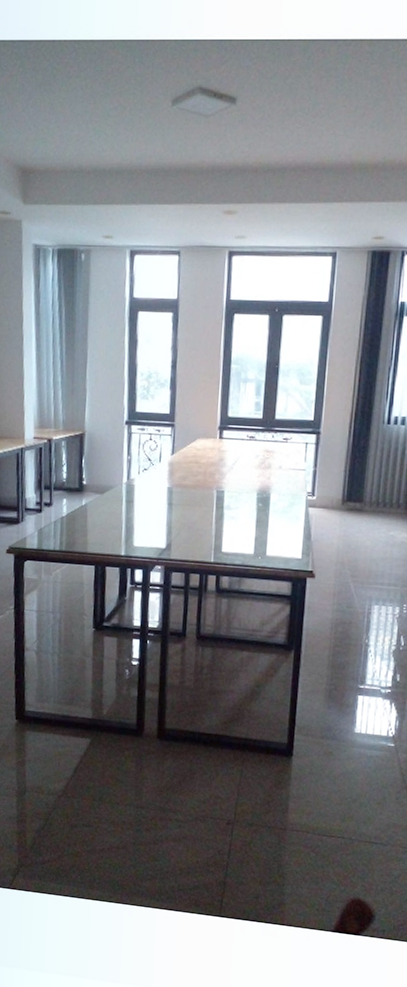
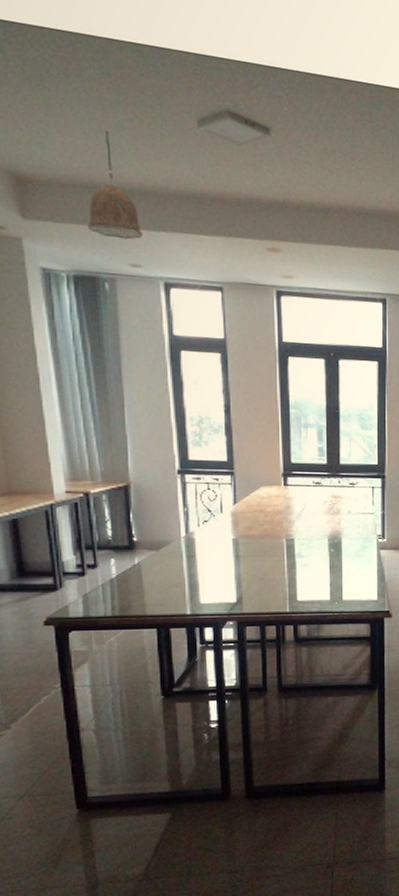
pendant lamp: none [72,120,117,215] -> present [87,130,143,240]

